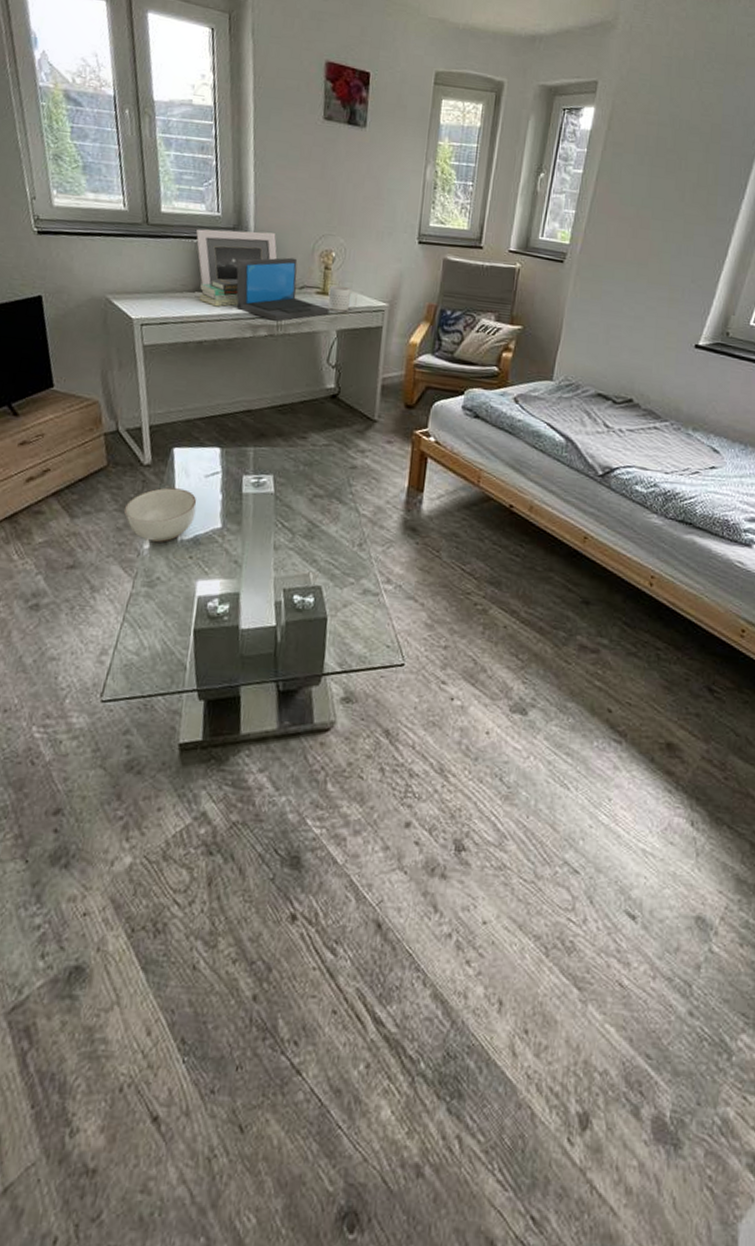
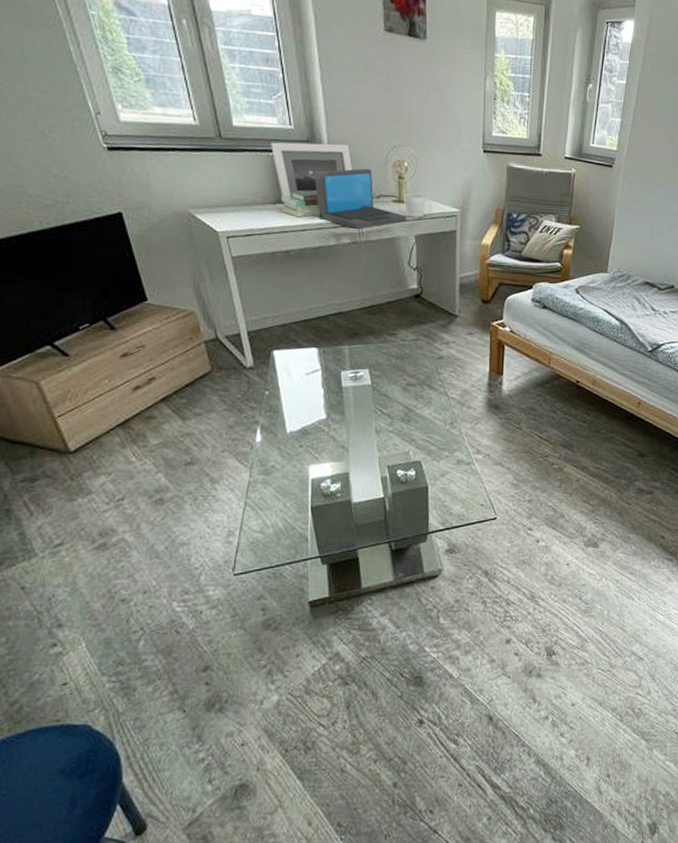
bowl: present [123,487,197,542] -> none [232,386,301,435]

